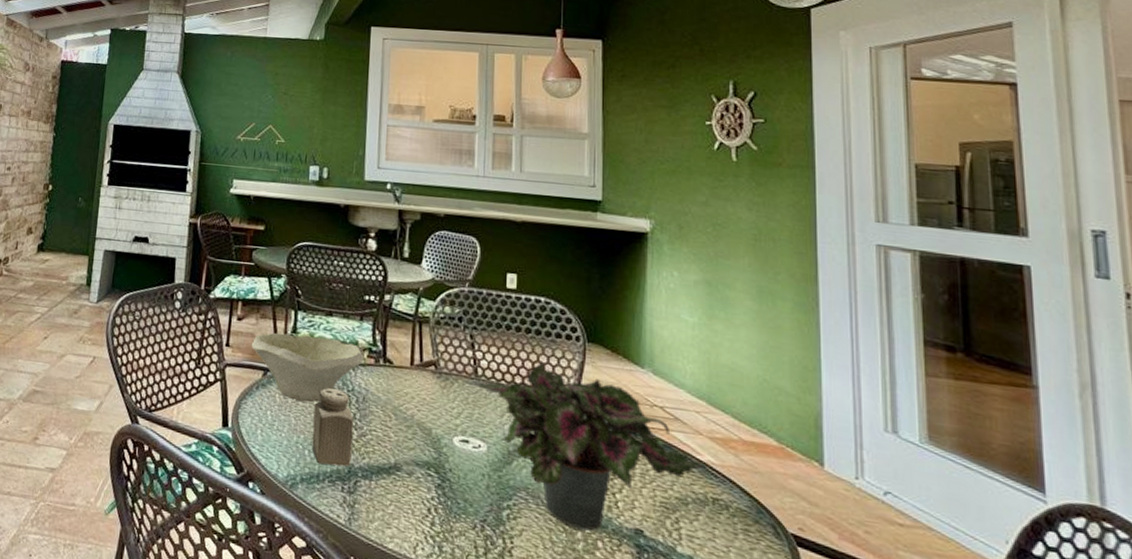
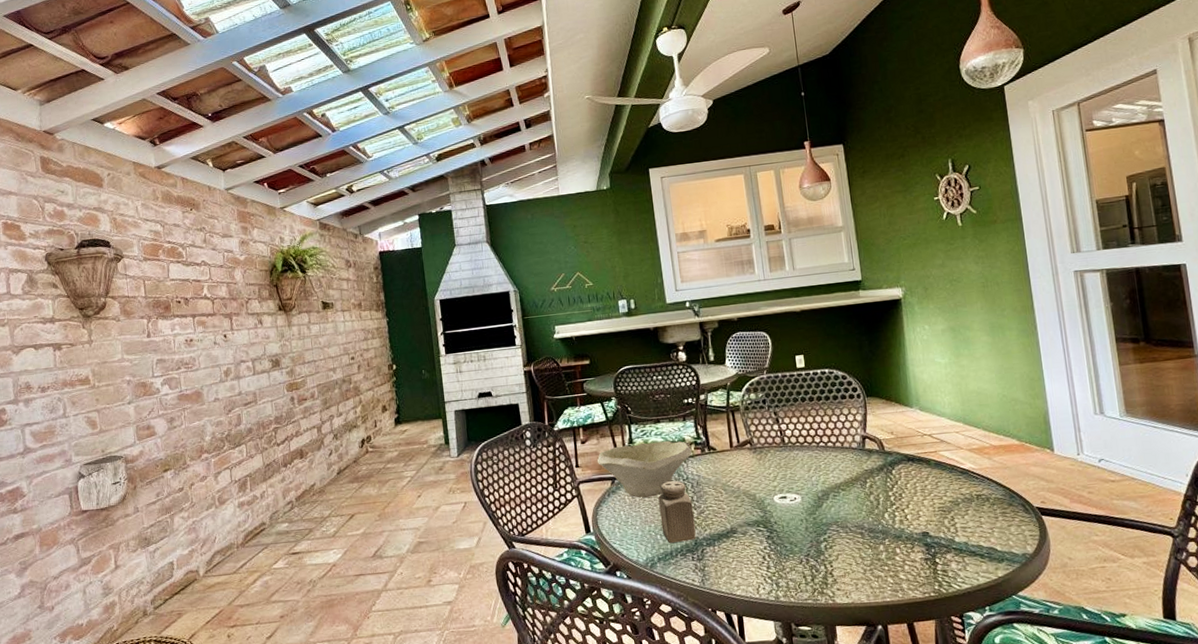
potted plant: present [472,361,703,531] -> none [782,420,966,543]

